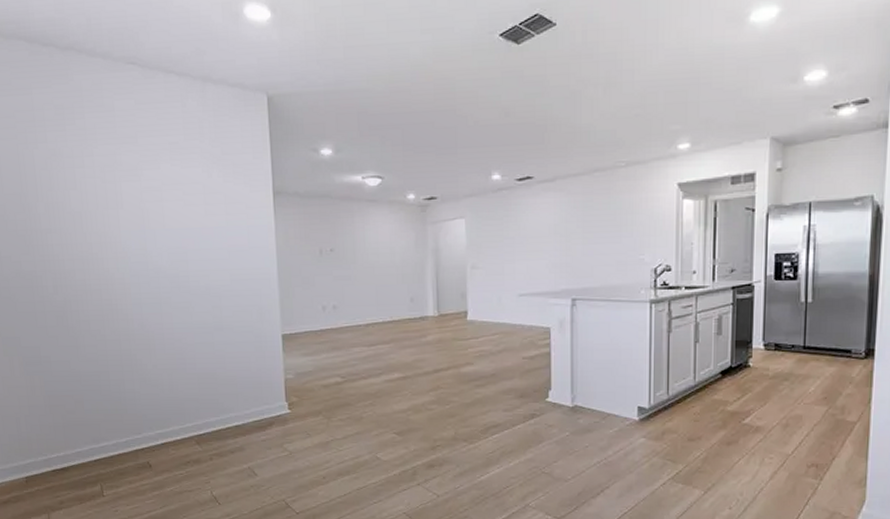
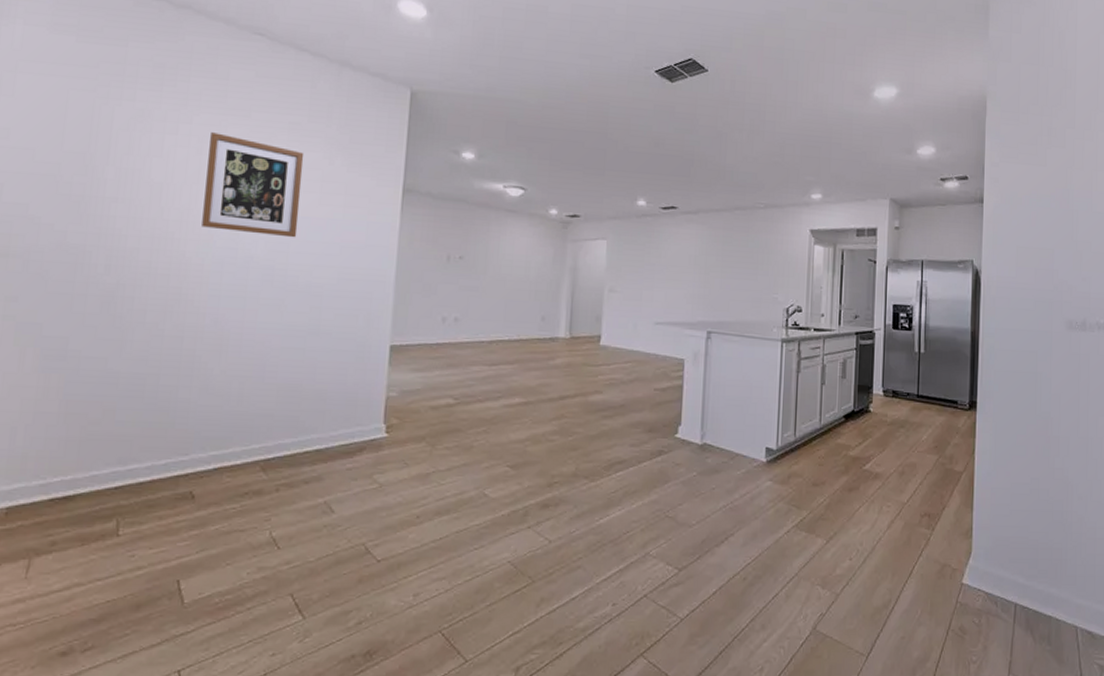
wall art: none [109,161,192,248] -> present [202,132,305,238]

